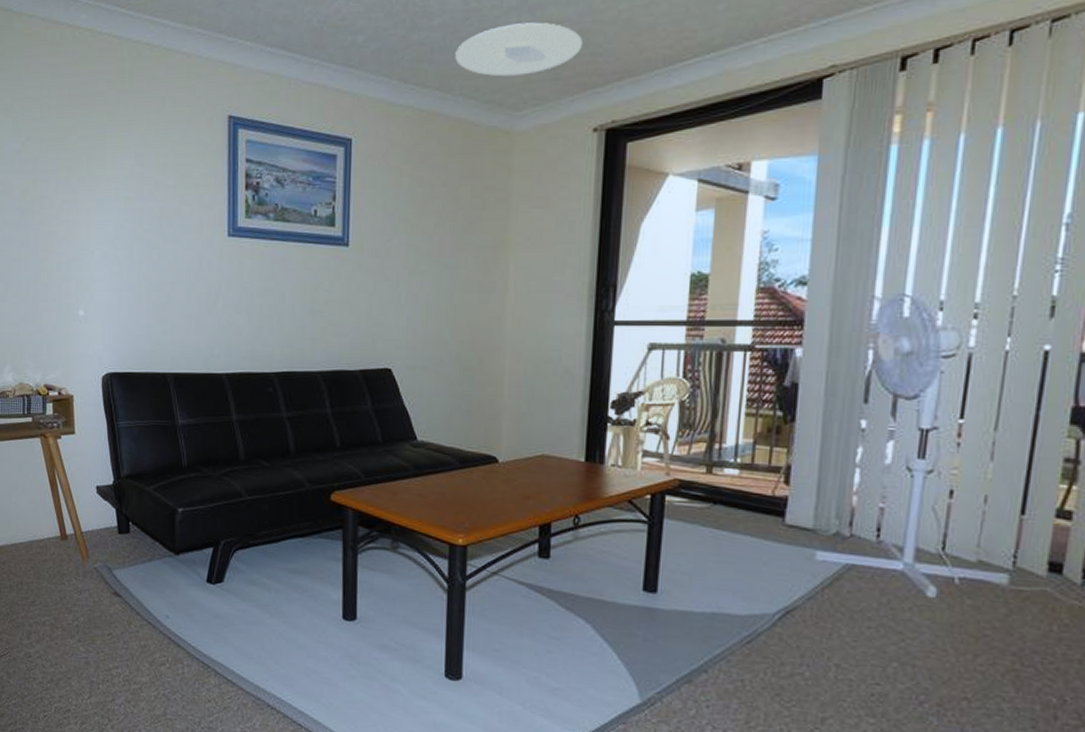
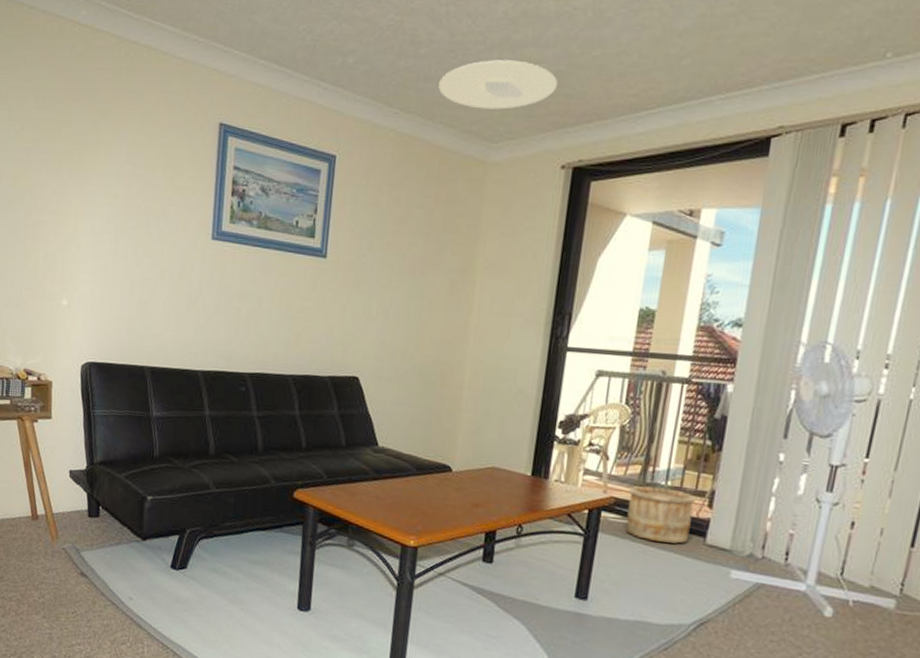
wooden bucket: none [694,464,770,526] -> present [626,485,696,544]

